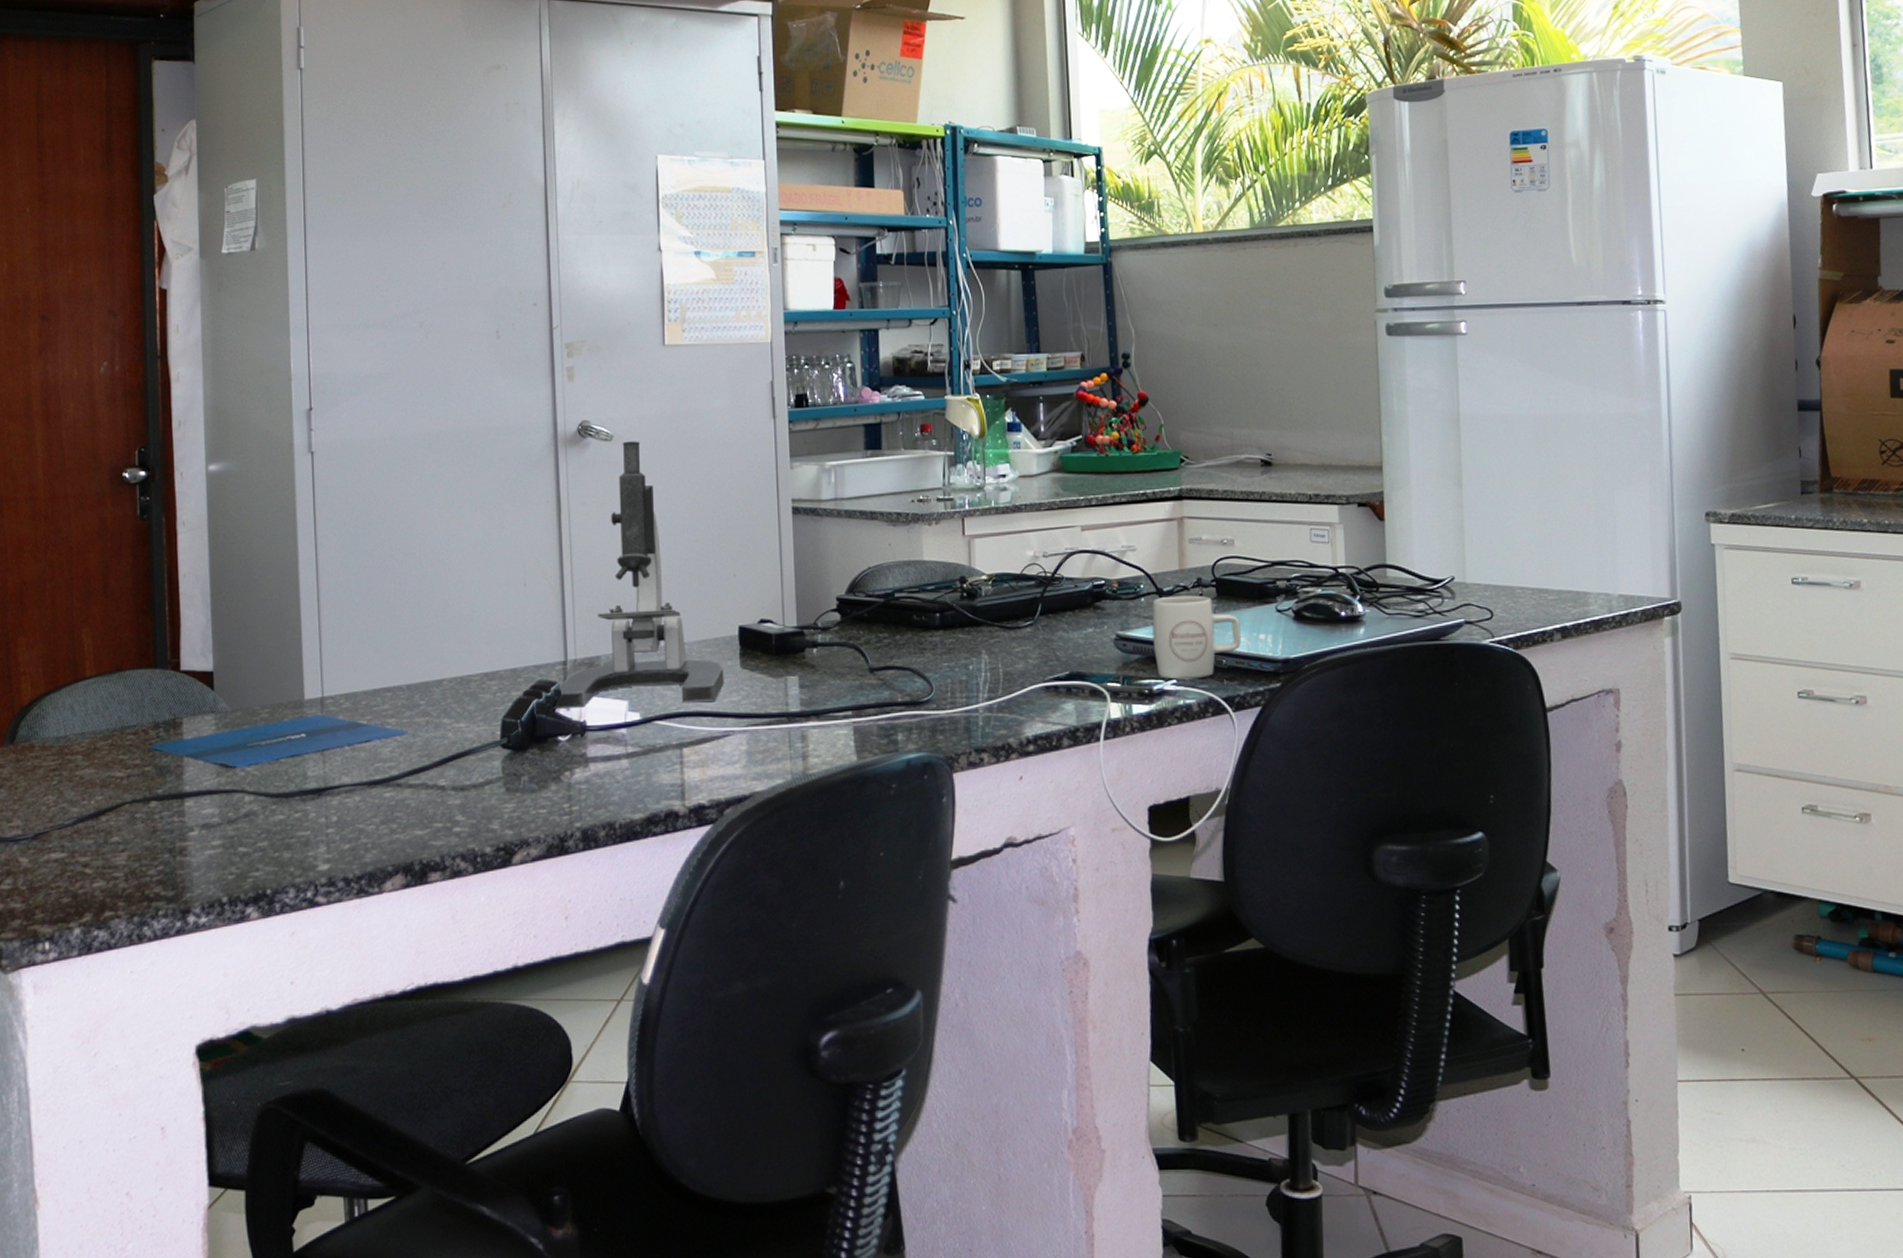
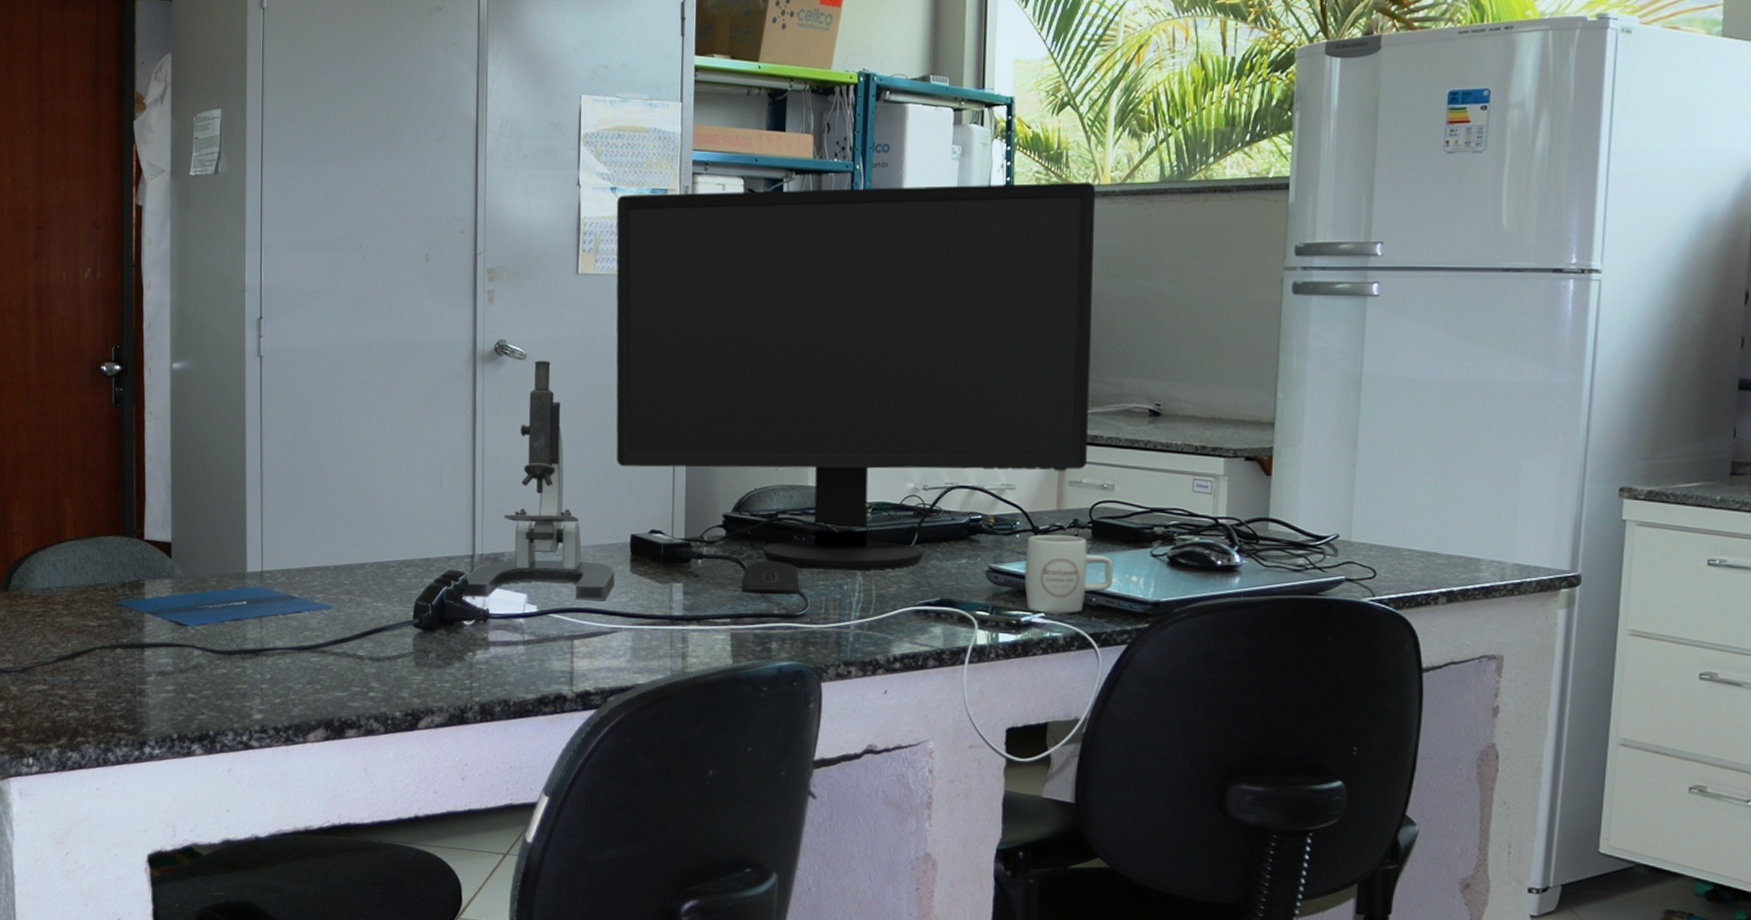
computer monitor: none [701,230,1206,650] -> present [616,182,1096,571]
computer mouse: none [860,644,923,683] -> present [741,561,800,595]

